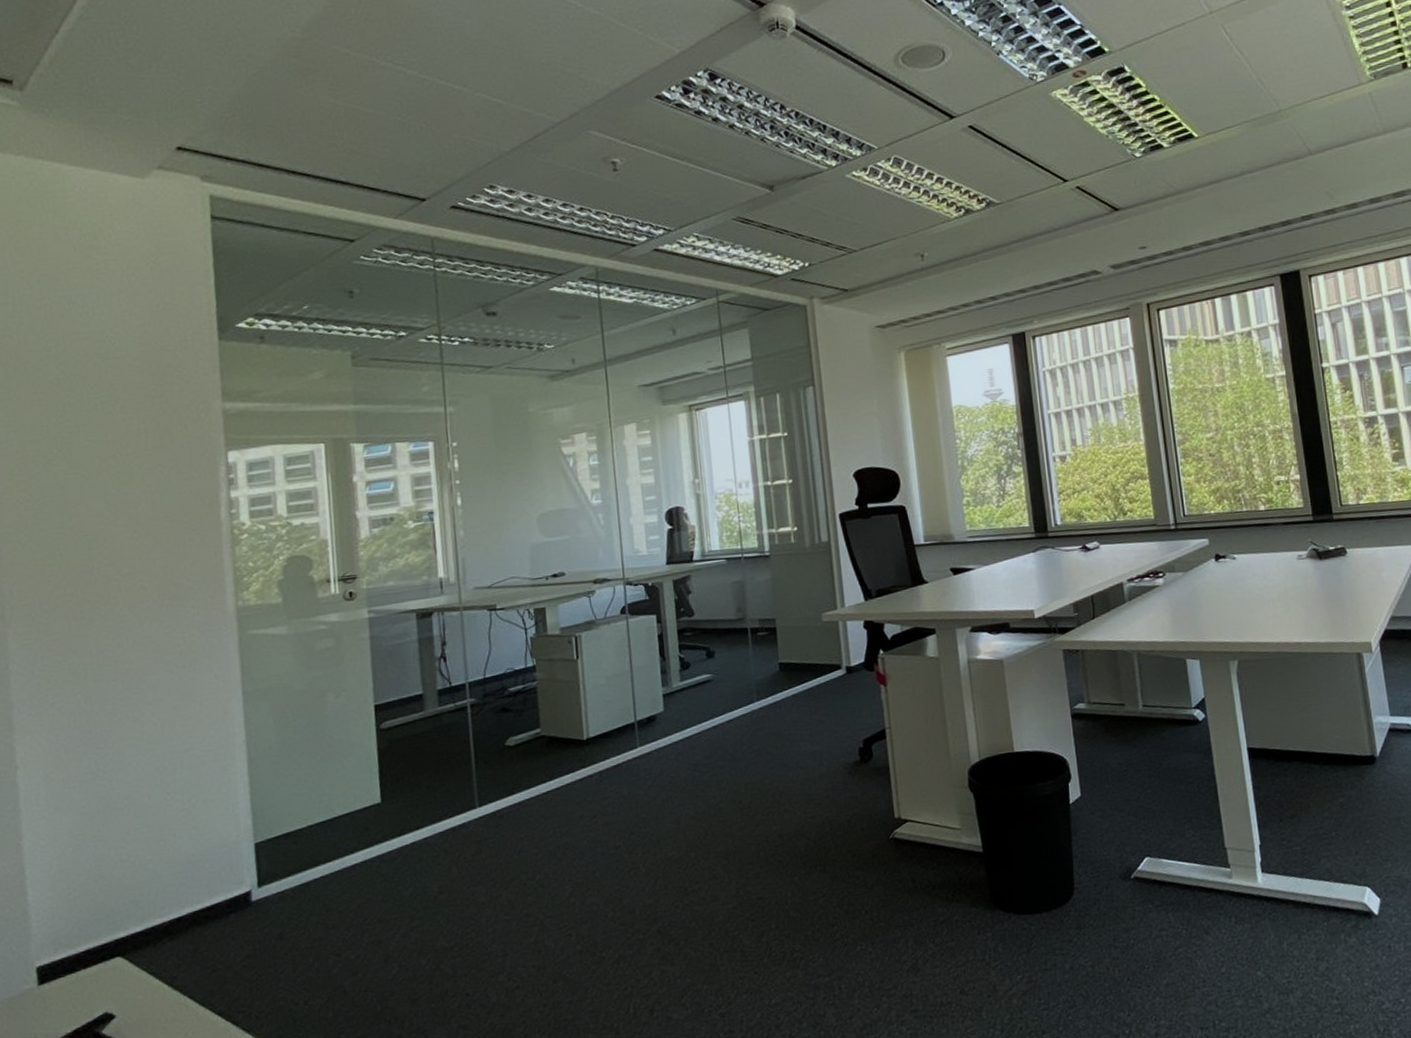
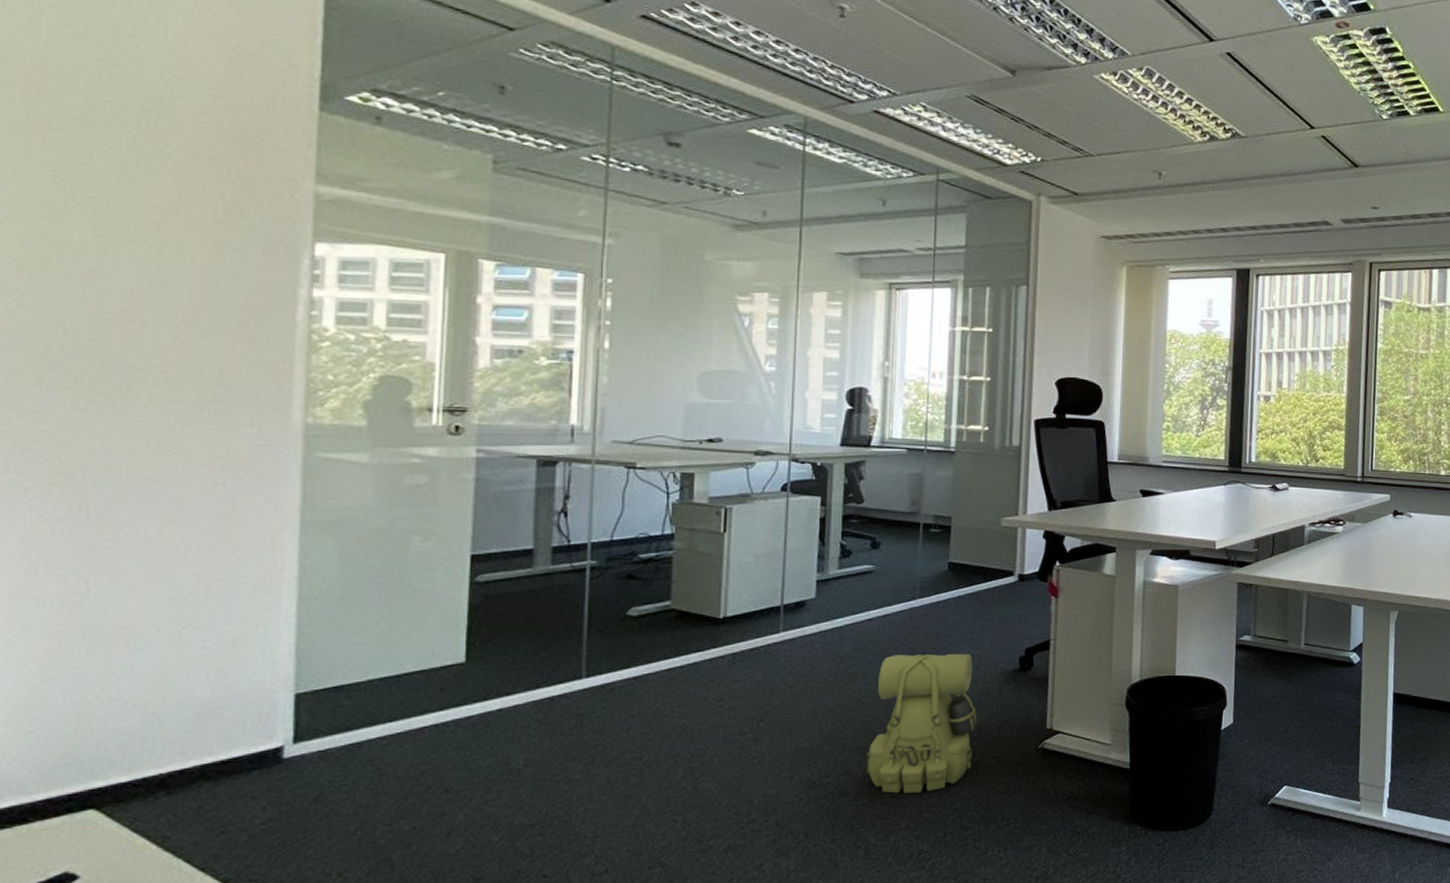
backpack: none [728,751,829,895] -> present [865,653,978,794]

